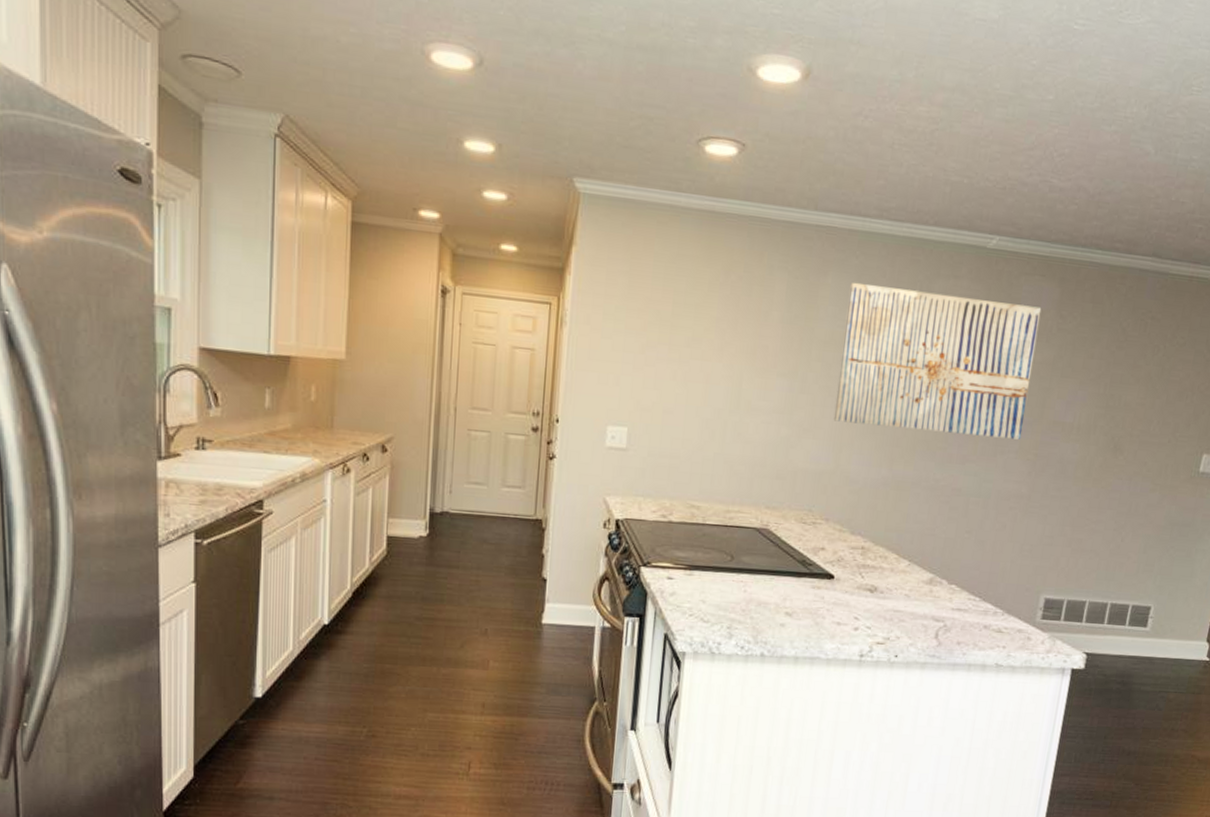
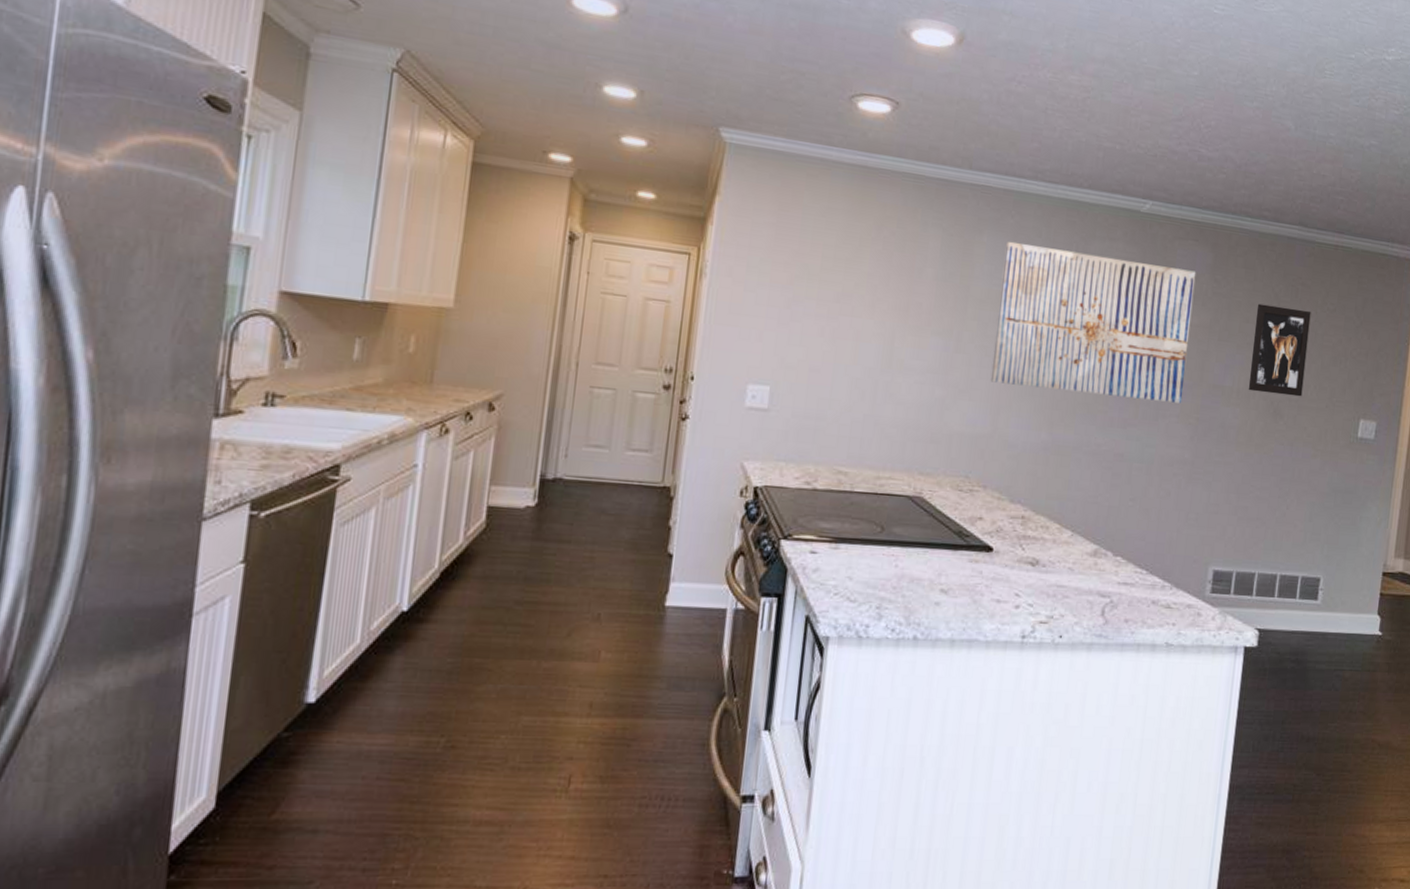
wall art: none [1089,339,1160,432] -> present [1248,303,1311,397]

